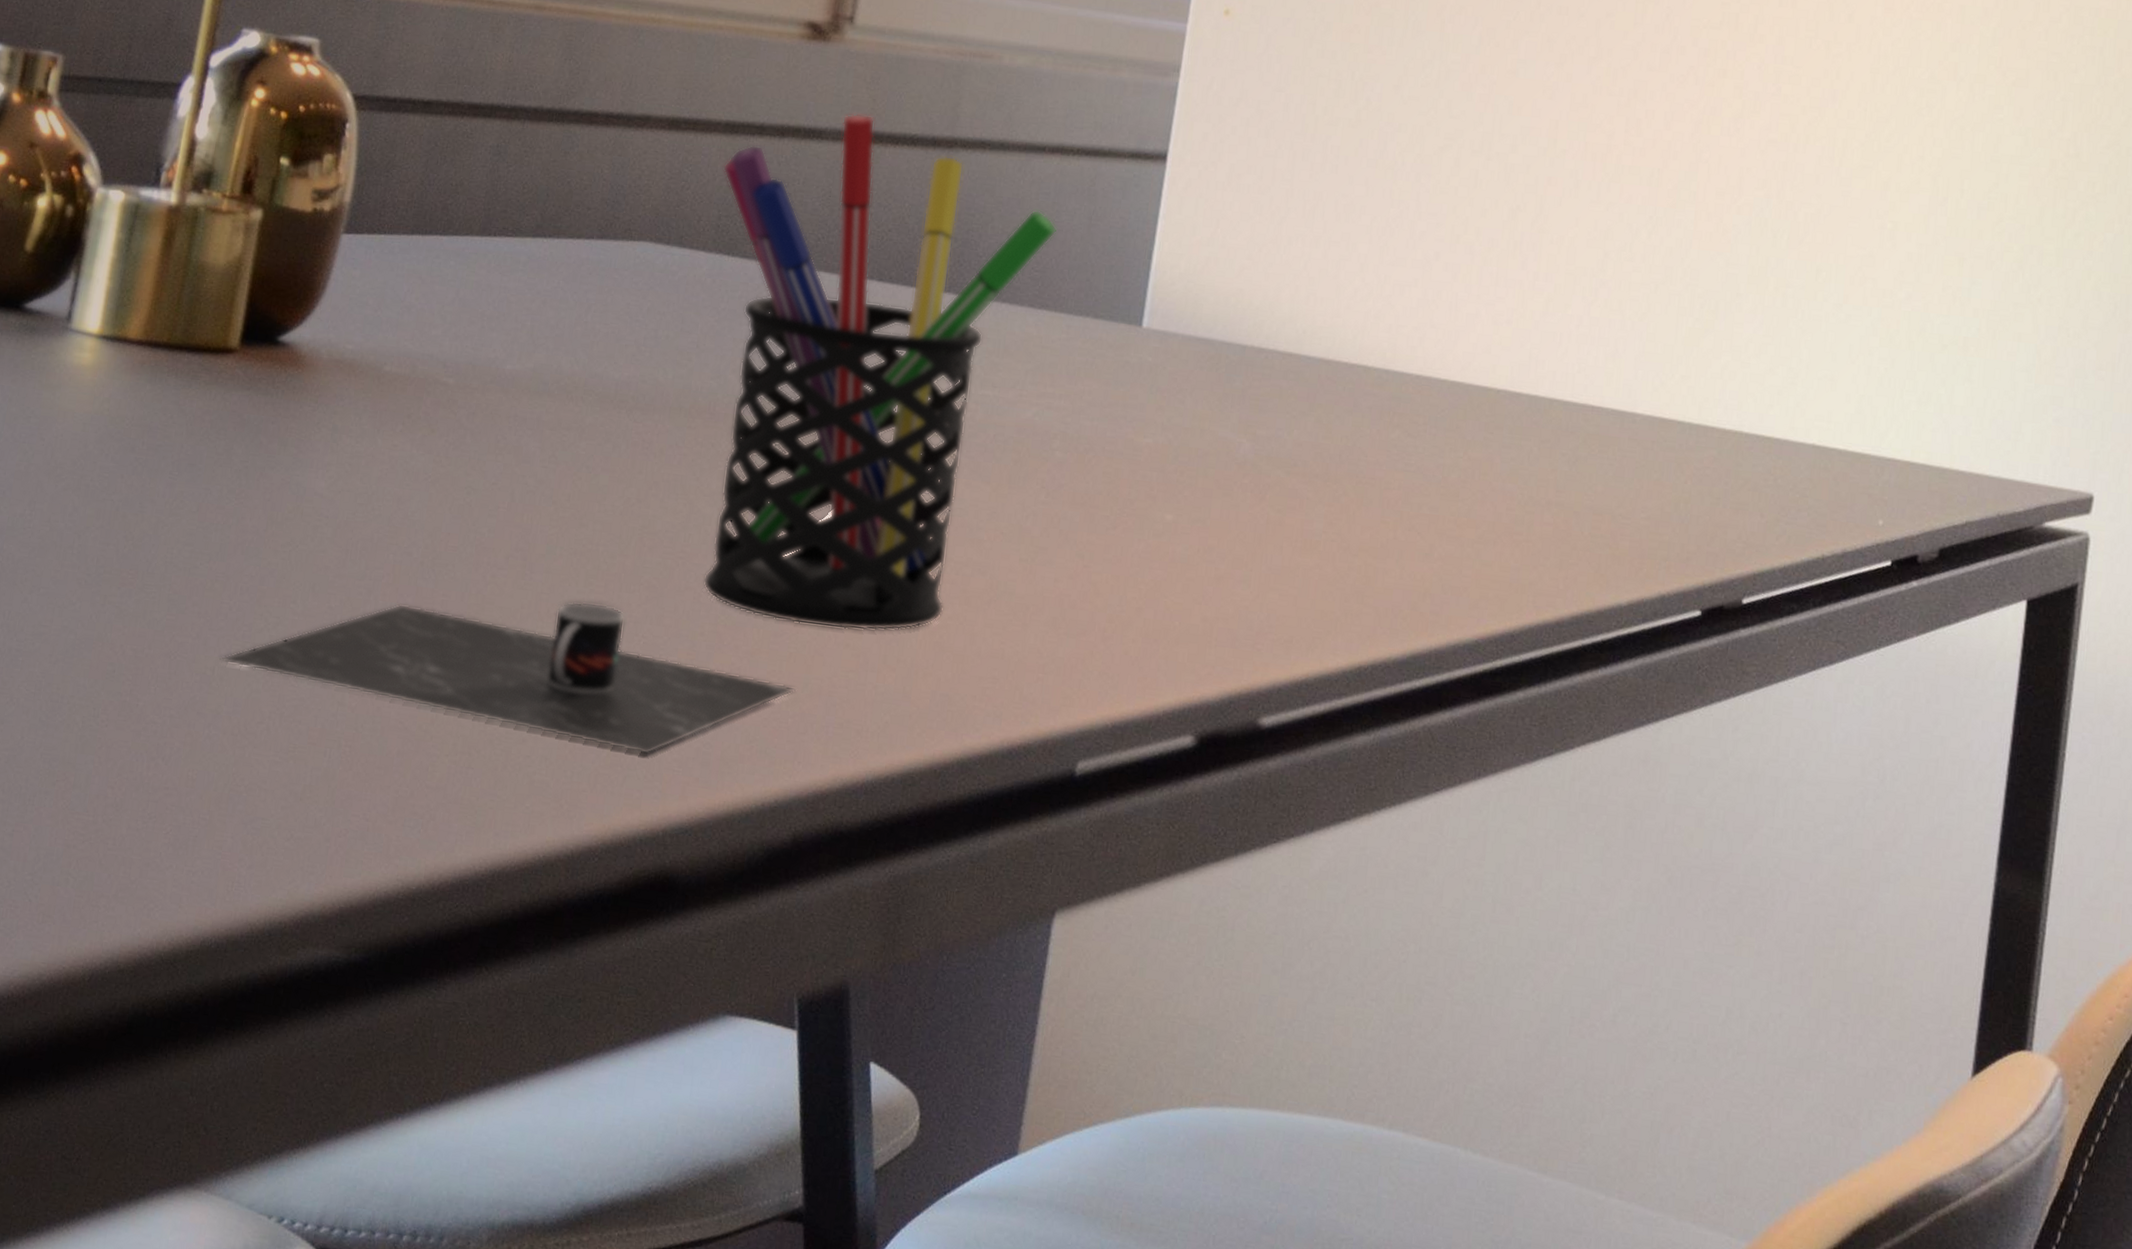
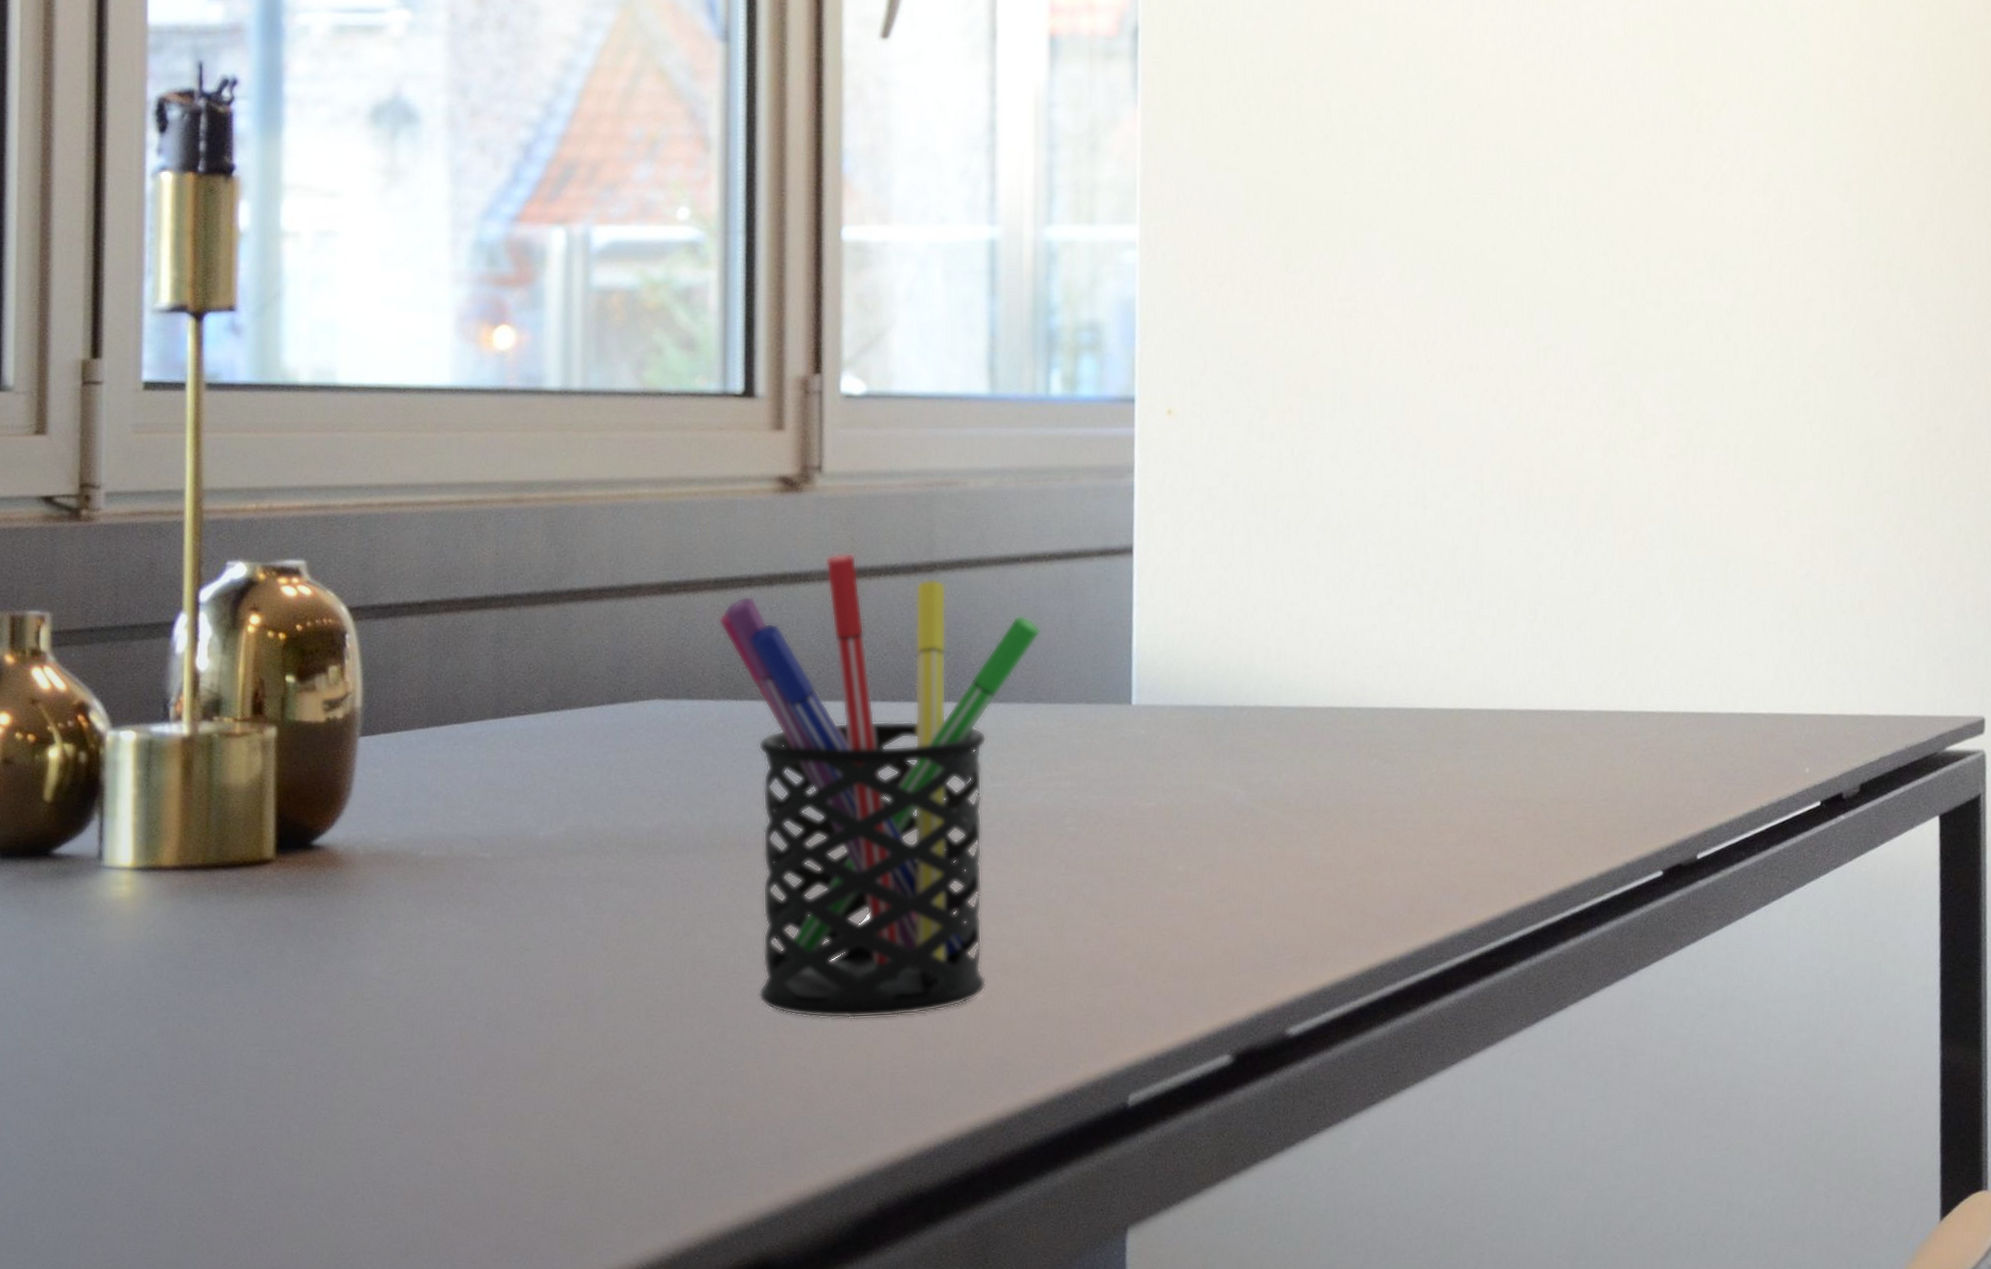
cup: present [219,601,796,755] -> none [305,1031,860,1159]

